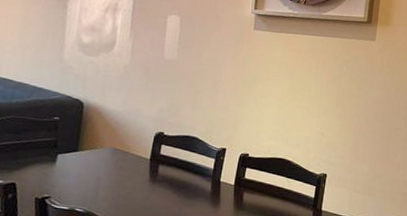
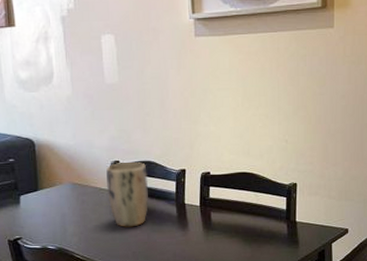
plant pot: none [146,134,189,199] -> present [106,162,149,227]

